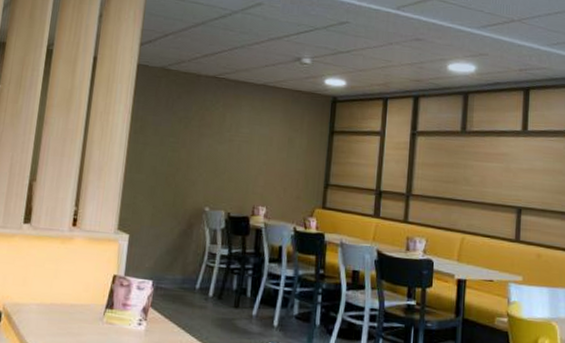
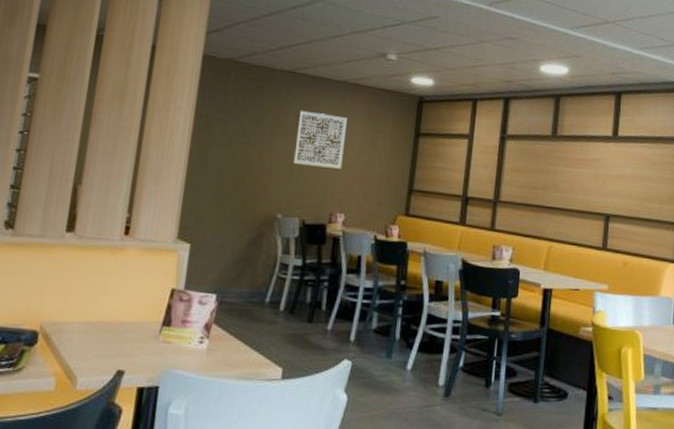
wall art: none [218,112,266,165] -> present [293,110,347,169]

